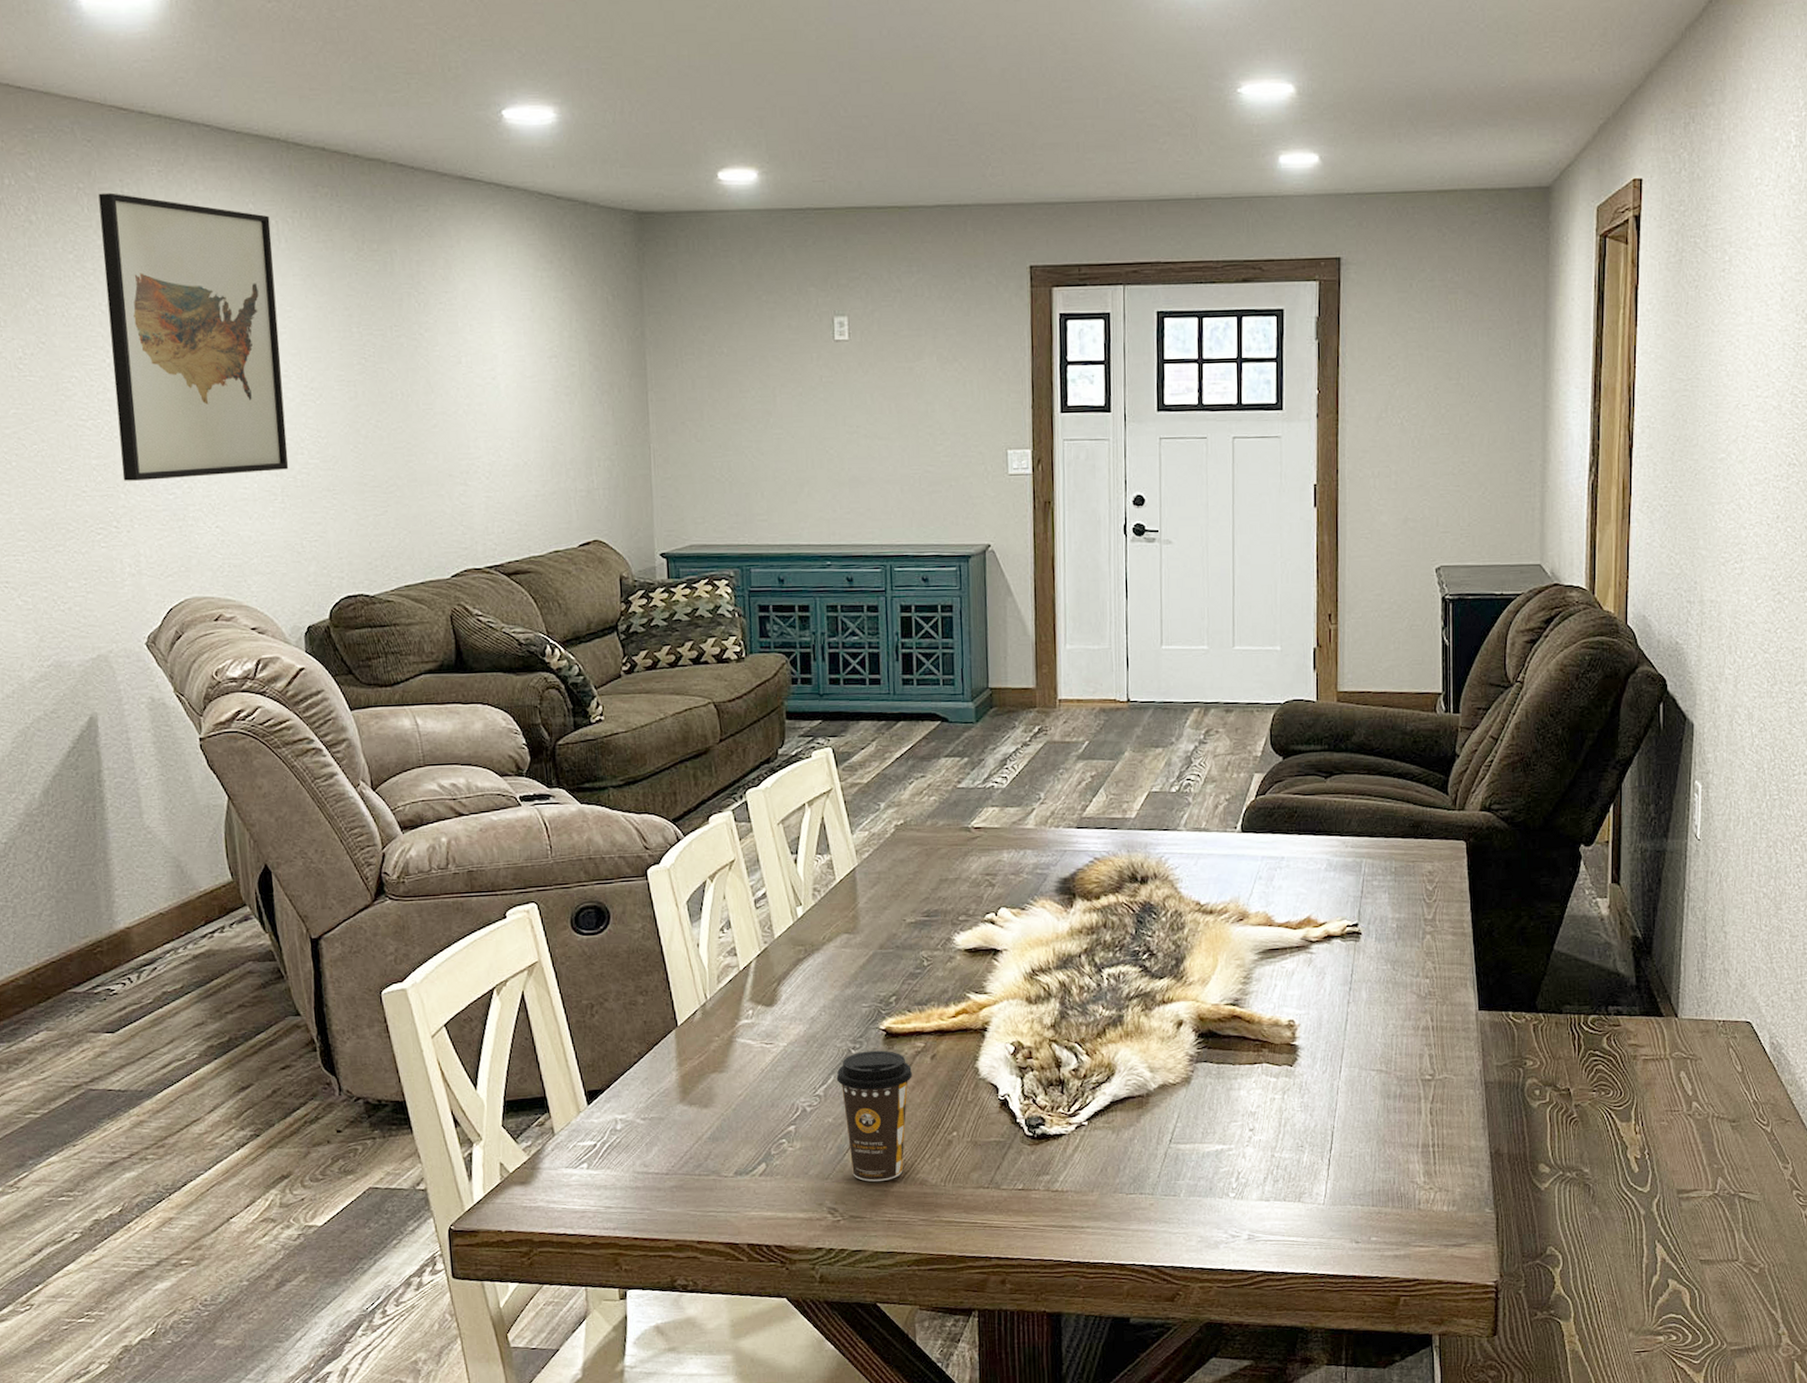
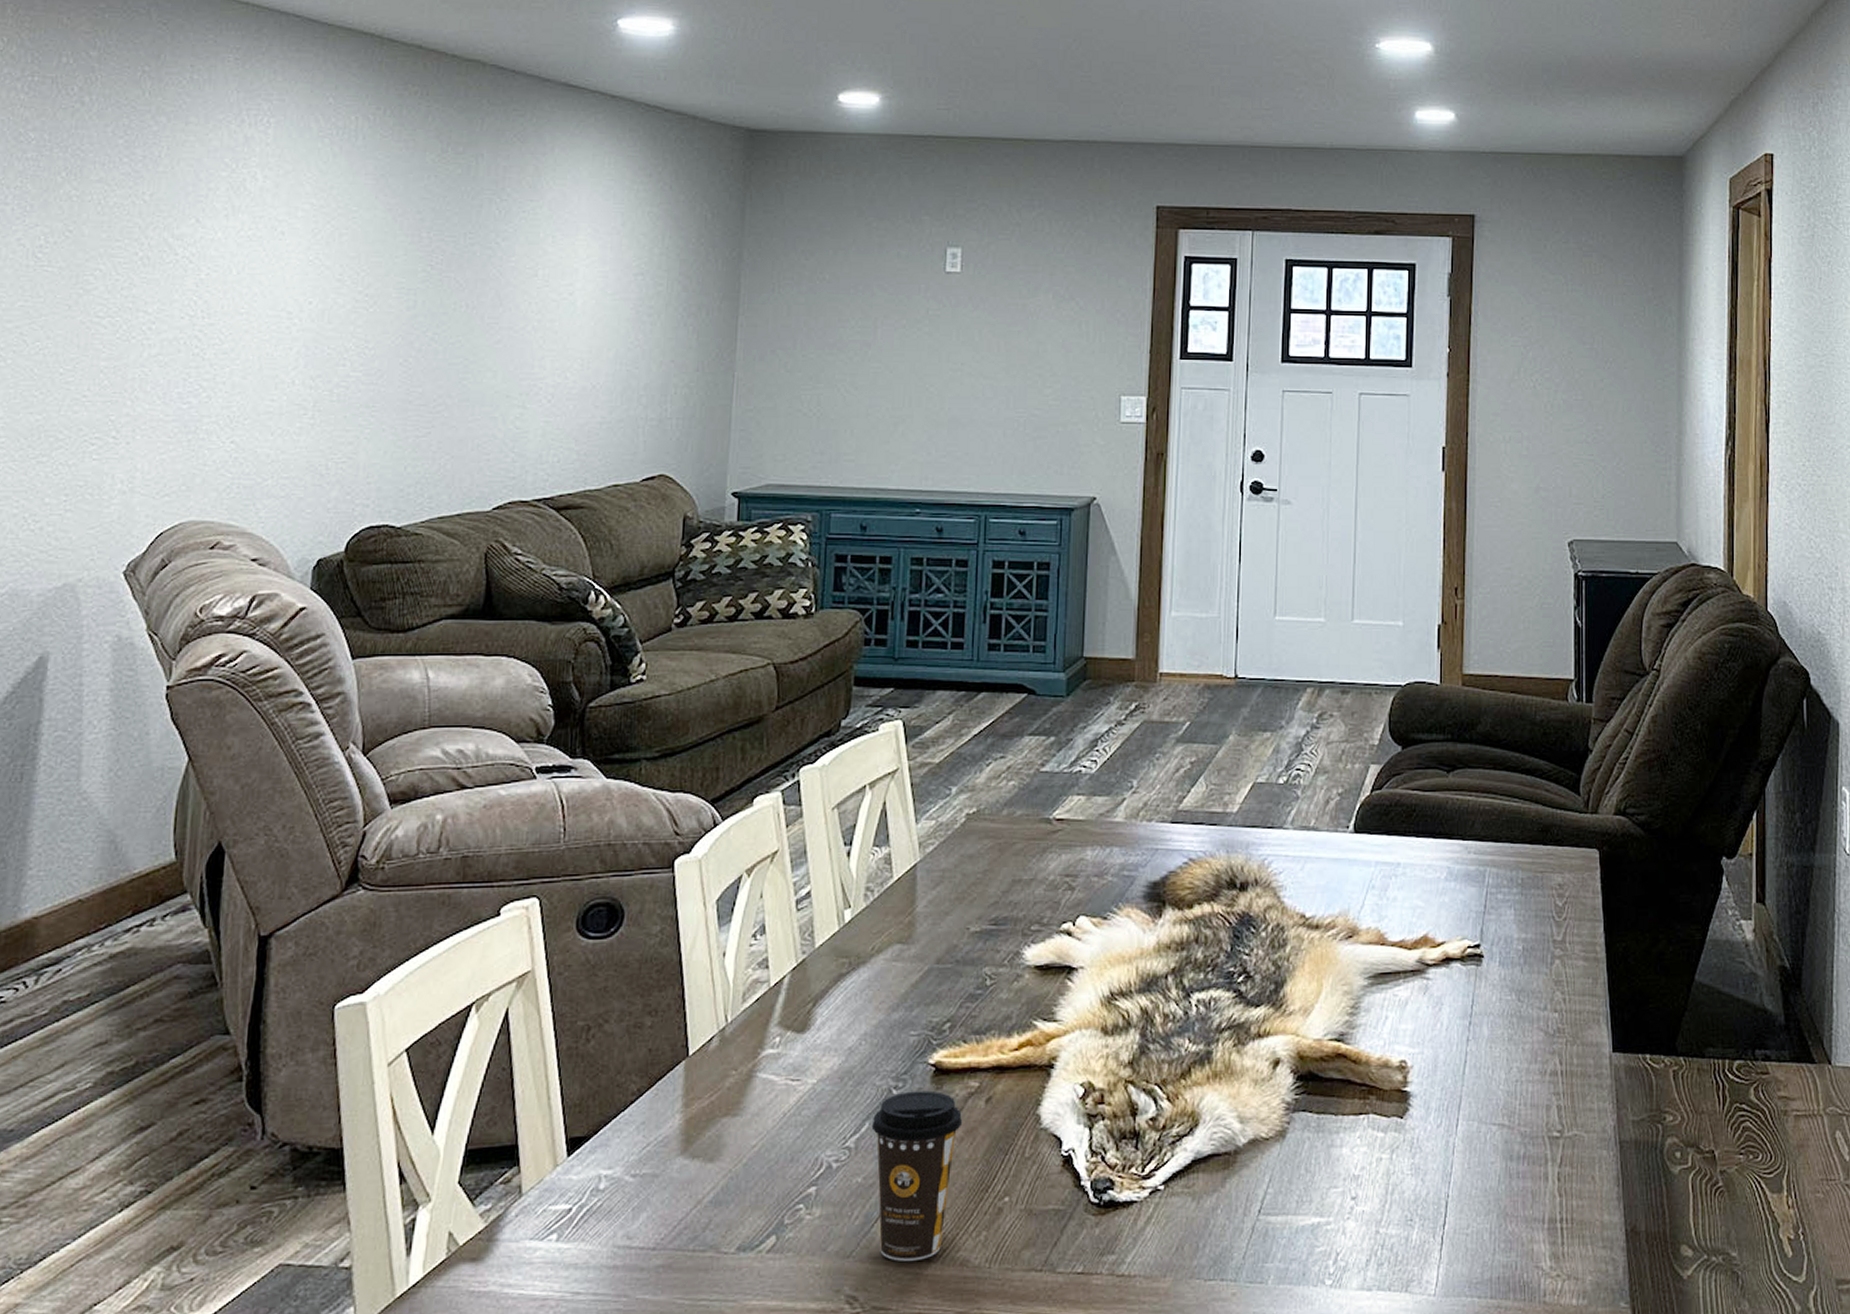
wall art: present [98,192,289,481] -> none [132,77,350,387]

